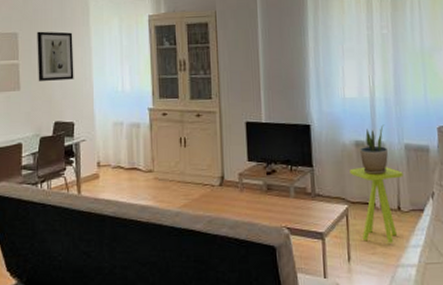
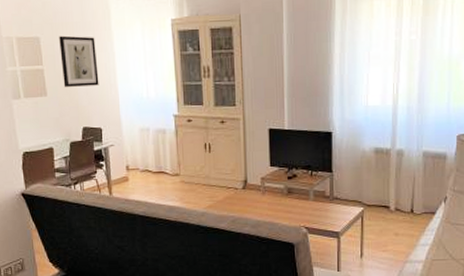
side table: present [349,167,403,244] -> none [367,173,419,242]
potted plant: present [360,124,388,175] -> none [379,132,406,180]

